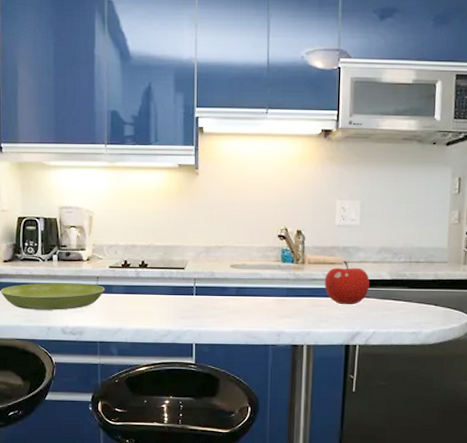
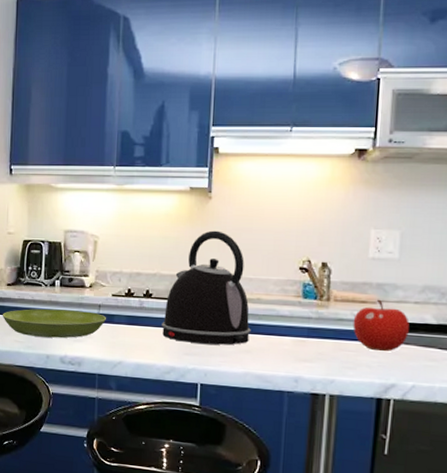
kettle: none [157,204,238,308] -> present [161,230,251,345]

